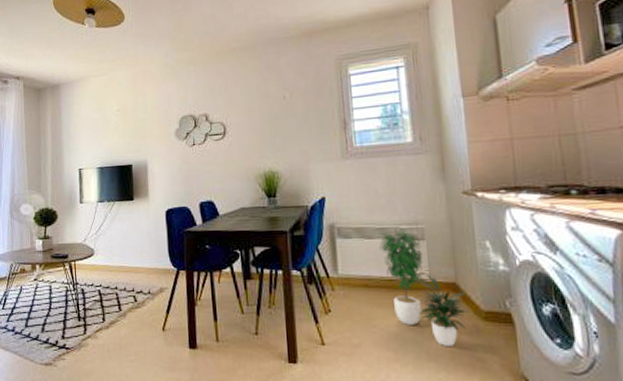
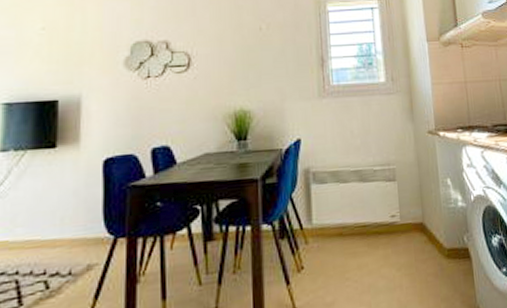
potted plant: present [378,228,470,346] -> none [353,169,435,291]

